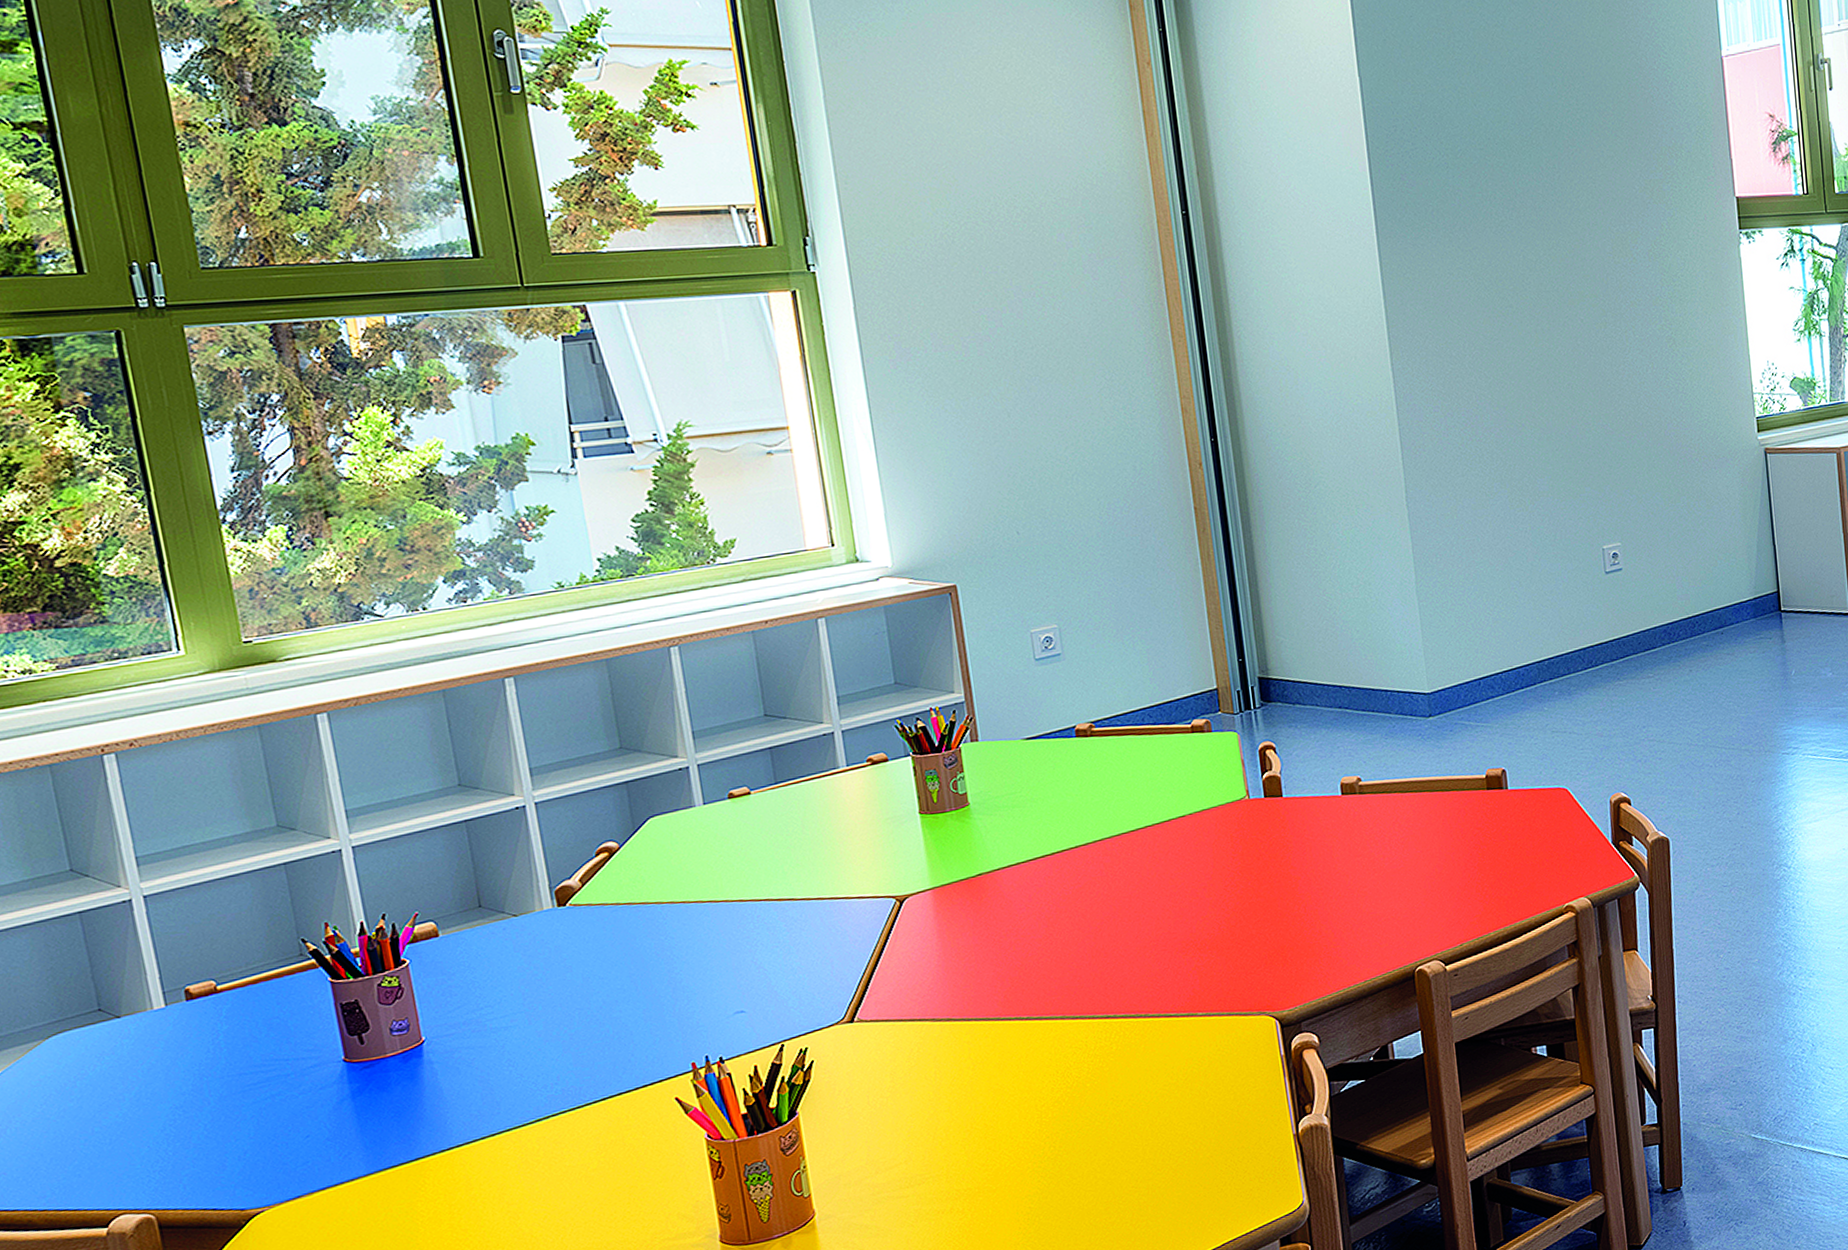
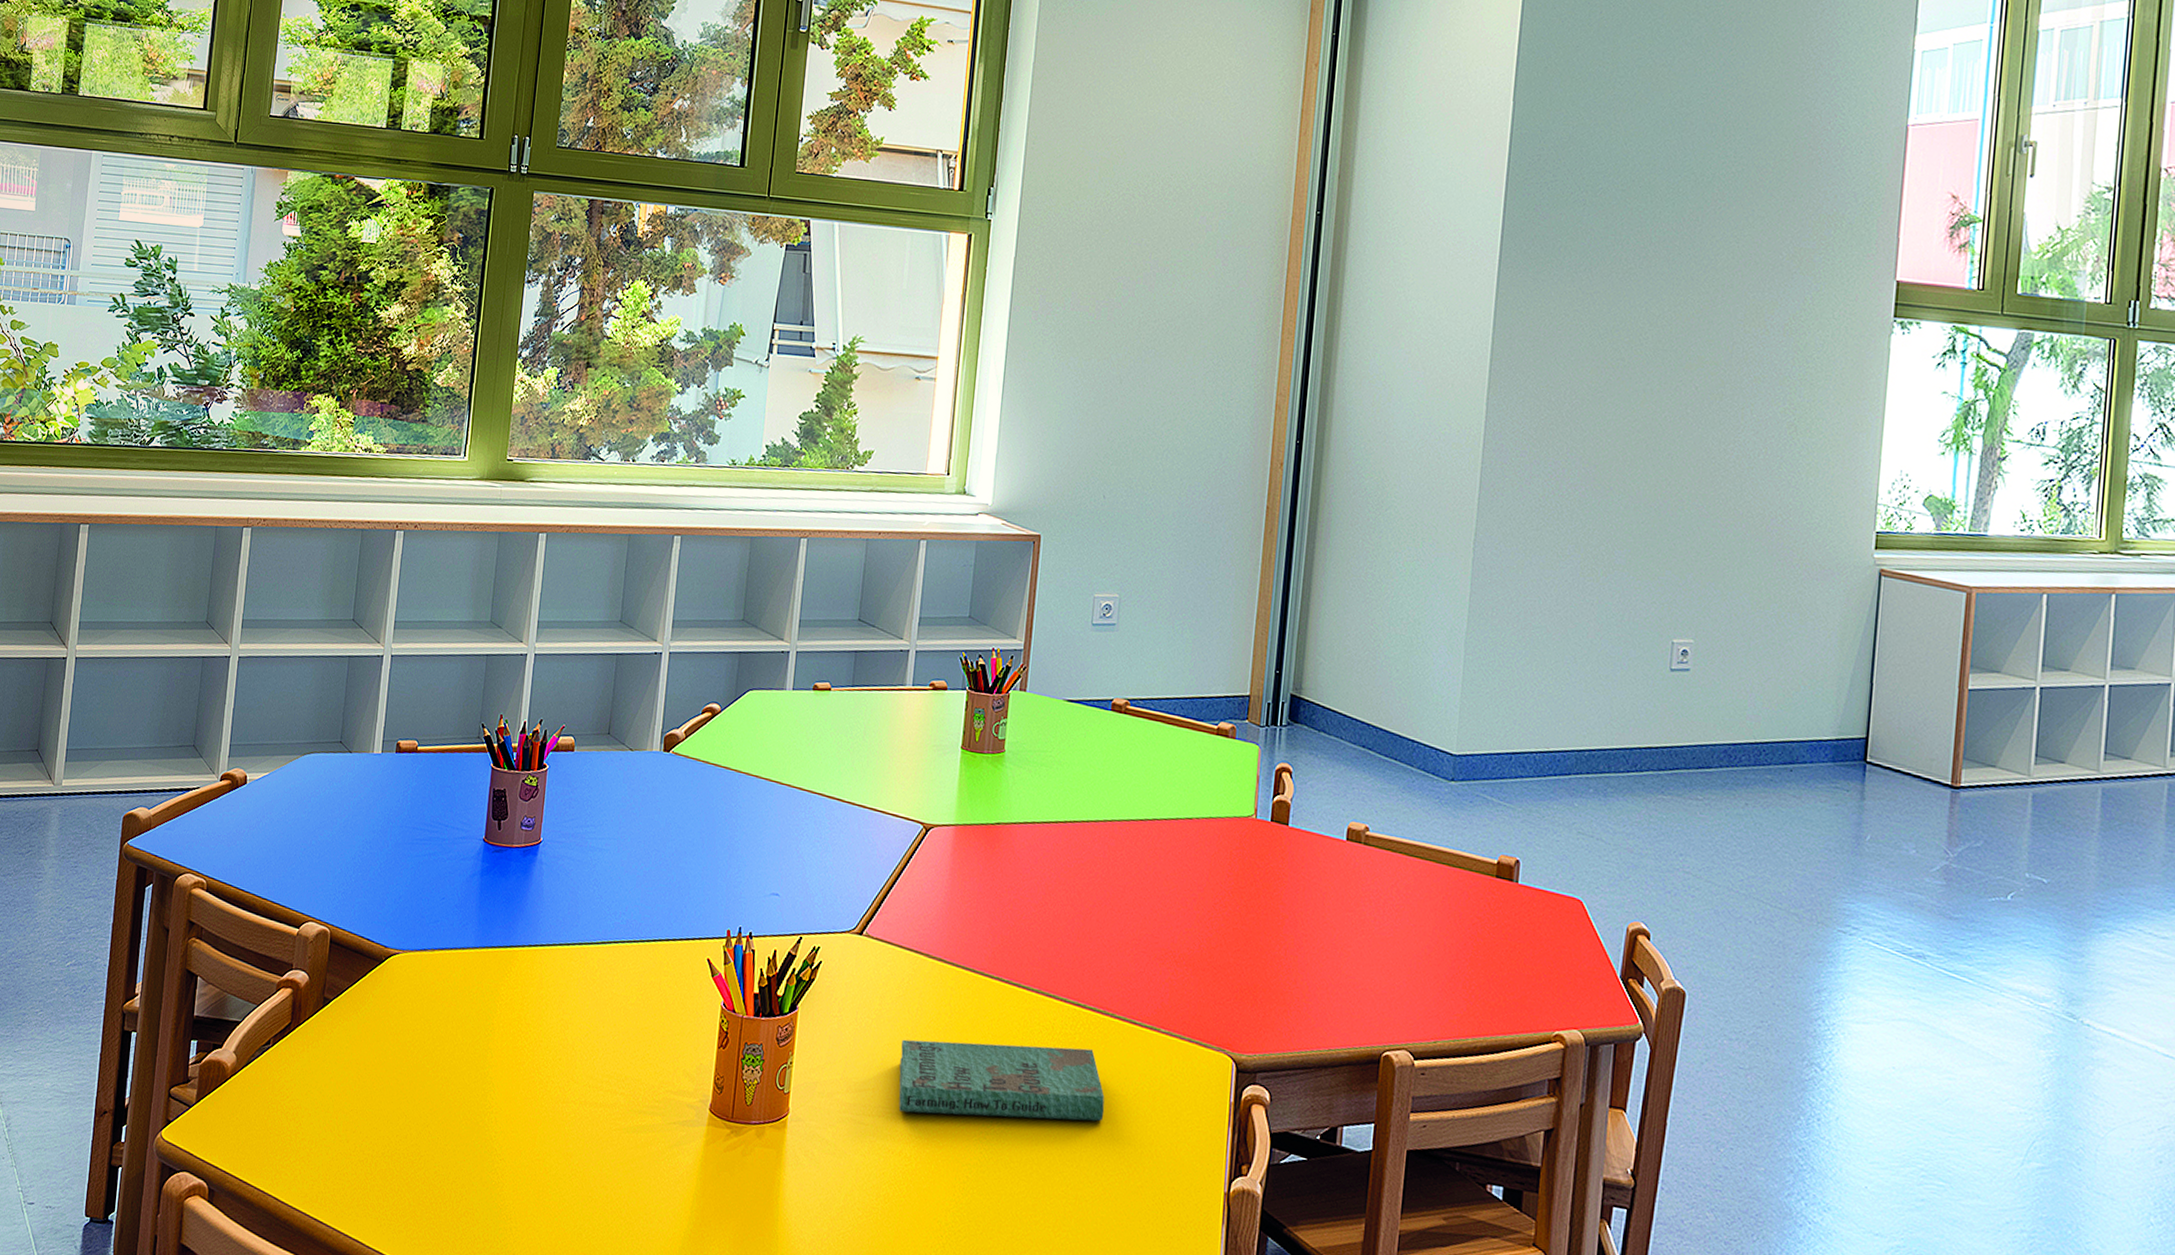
book: none [926,1053,1159,1172] -> present [898,1039,1105,1122]

